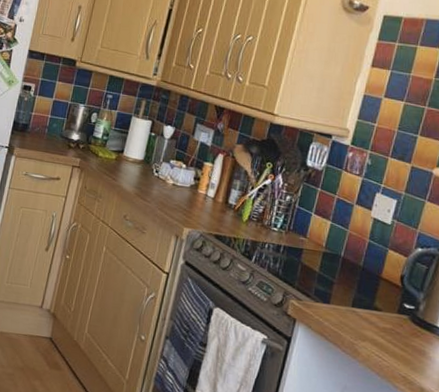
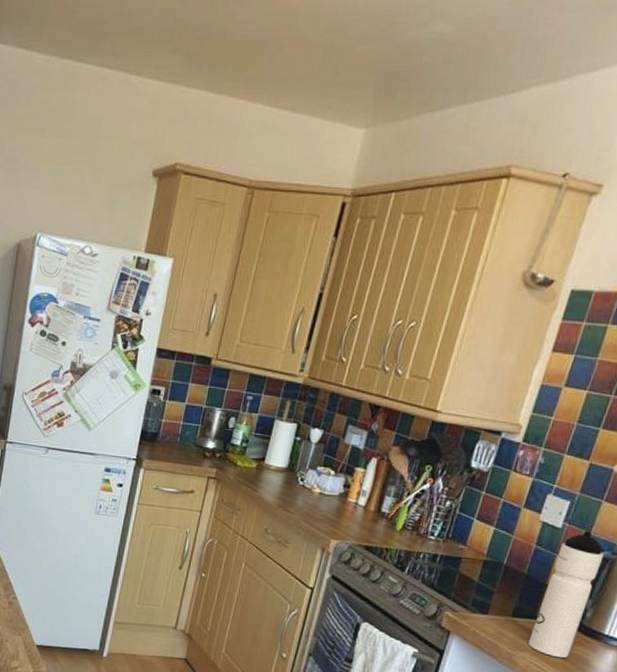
water bottle: none [369,228,431,350] -> present [528,531,604,659]

